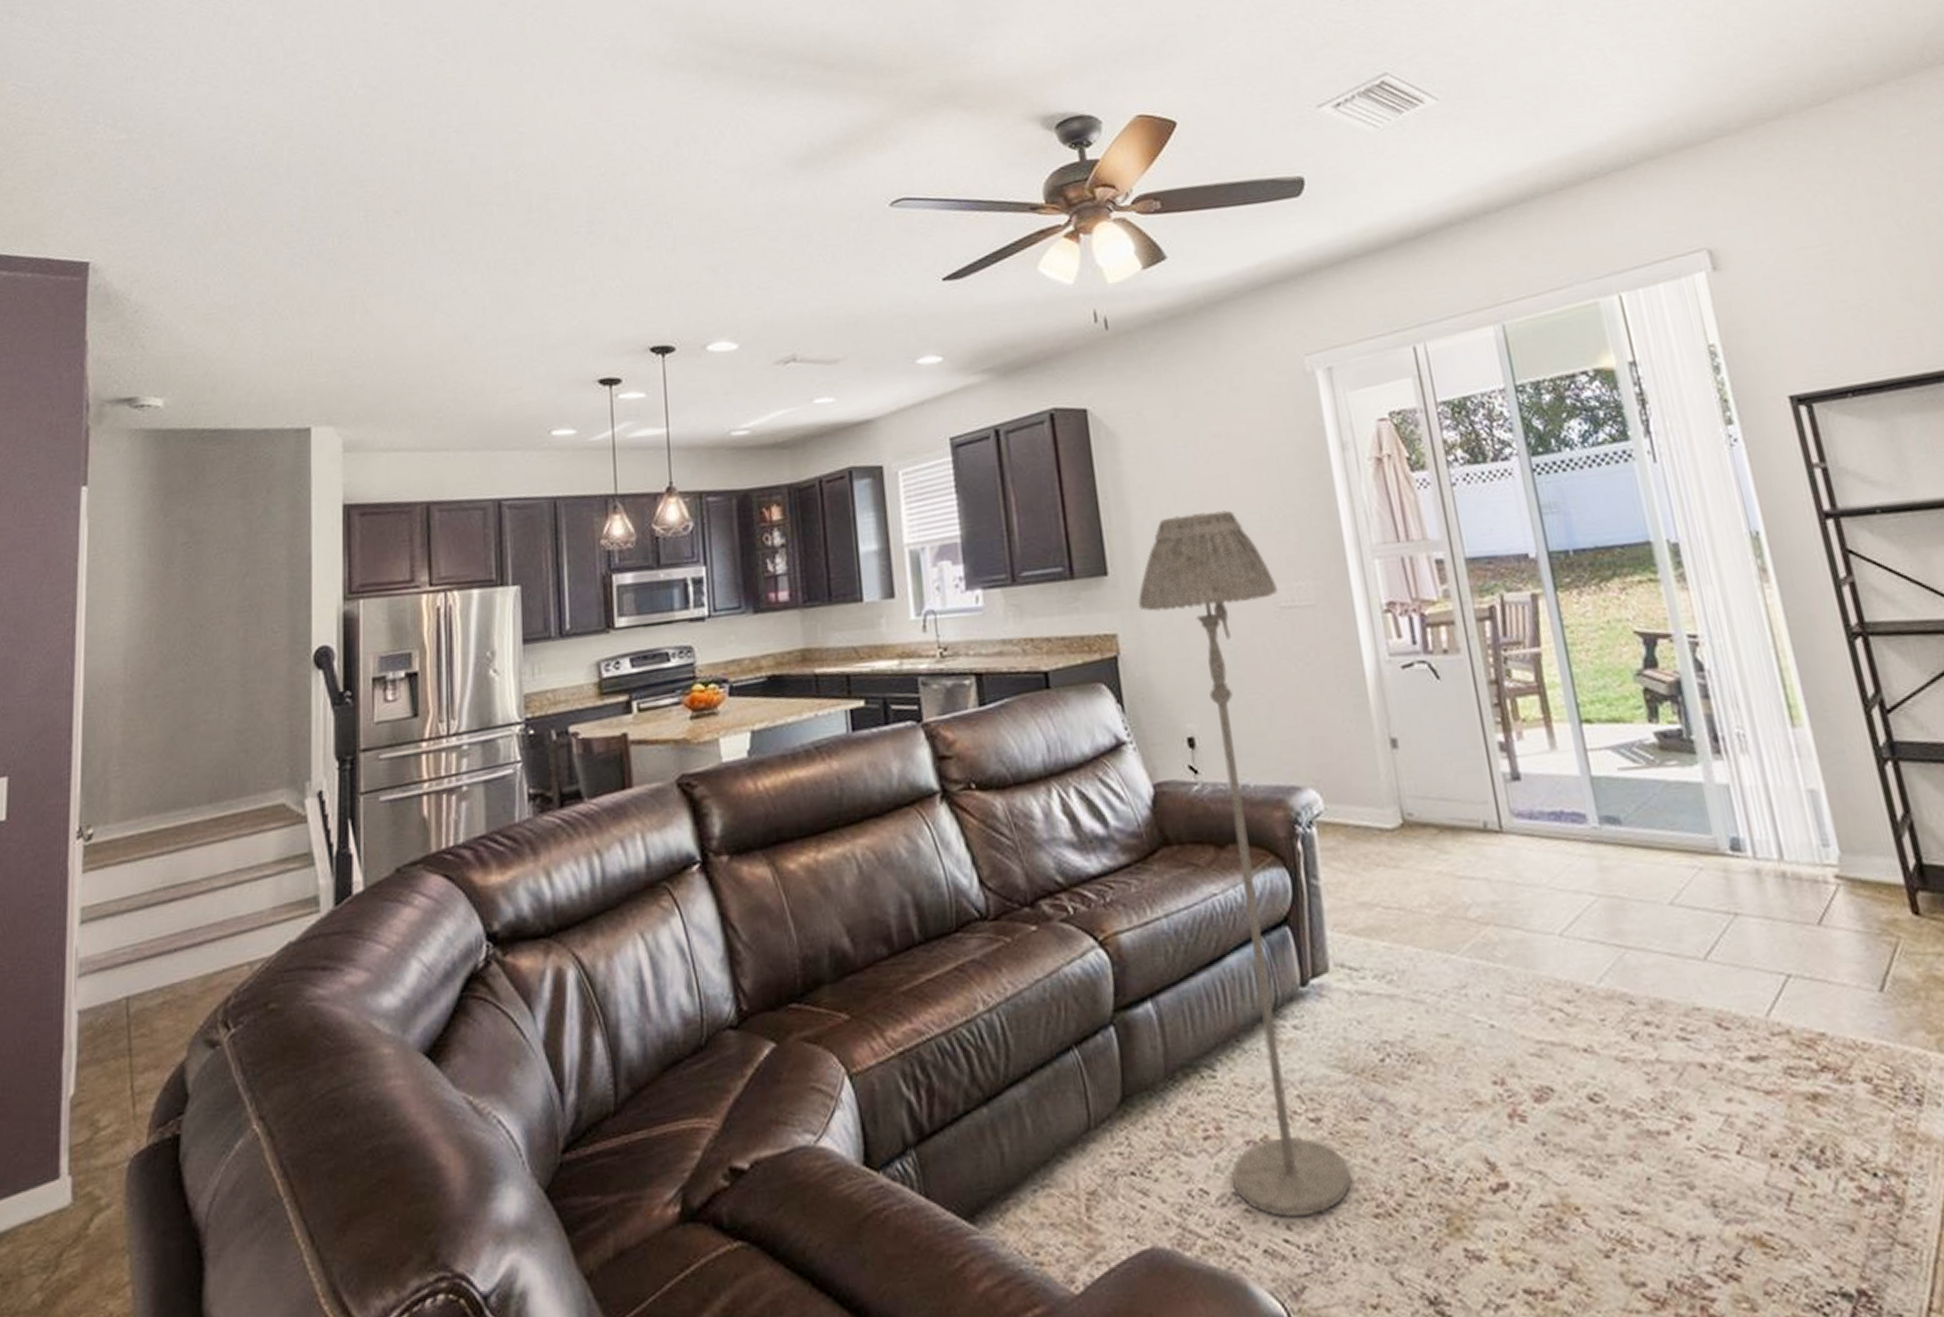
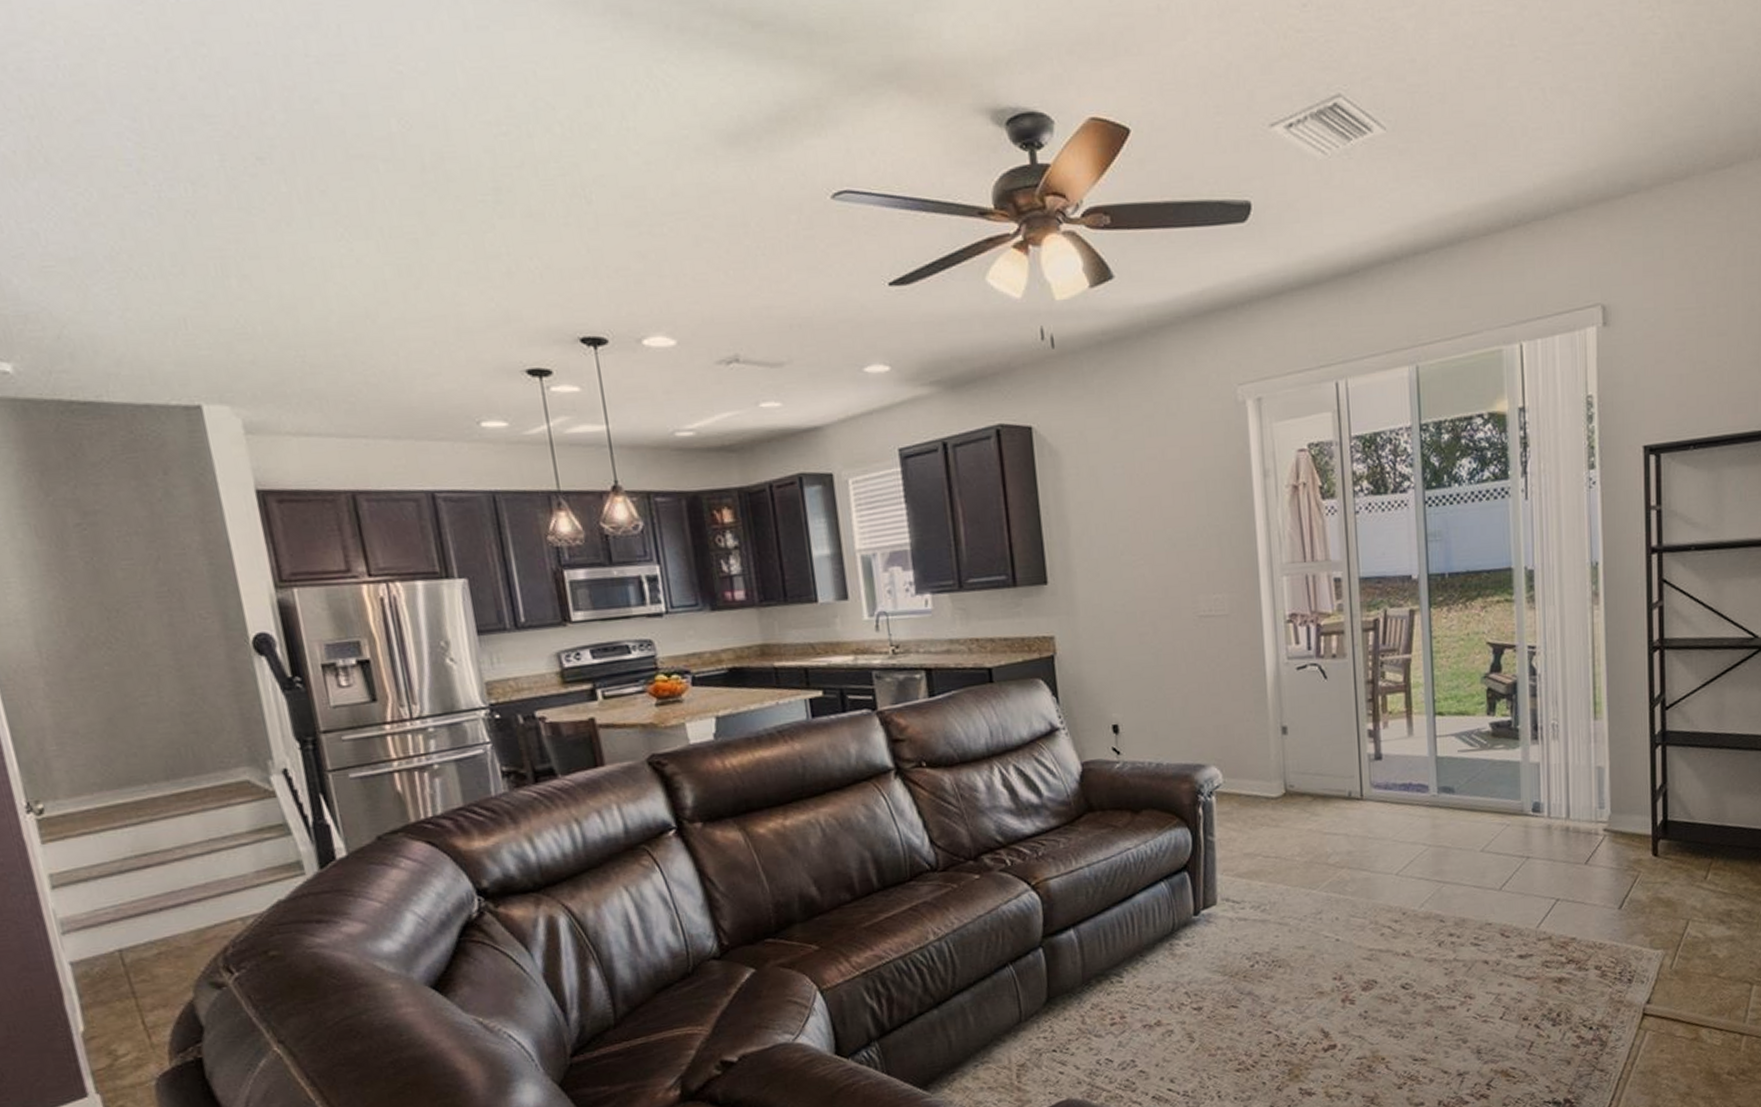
floor lamp: present [1138,510,1352,1217] -> none [1074,528,1222,1075]

